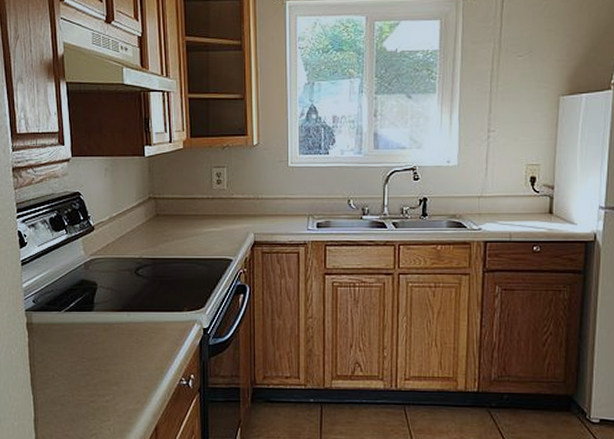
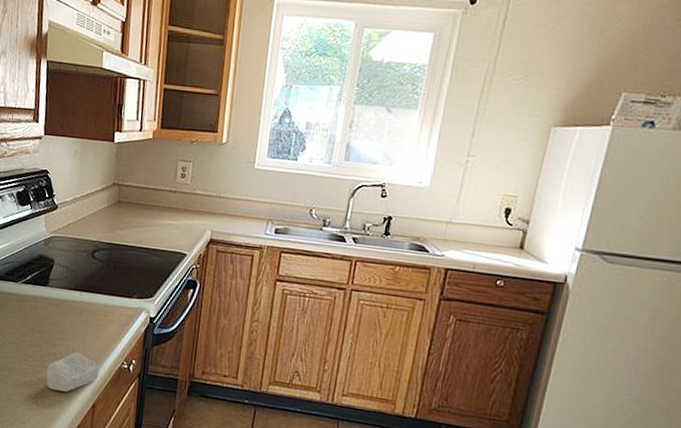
soap bar: none [103,375,158,419] -> present [46,352,100,392]

